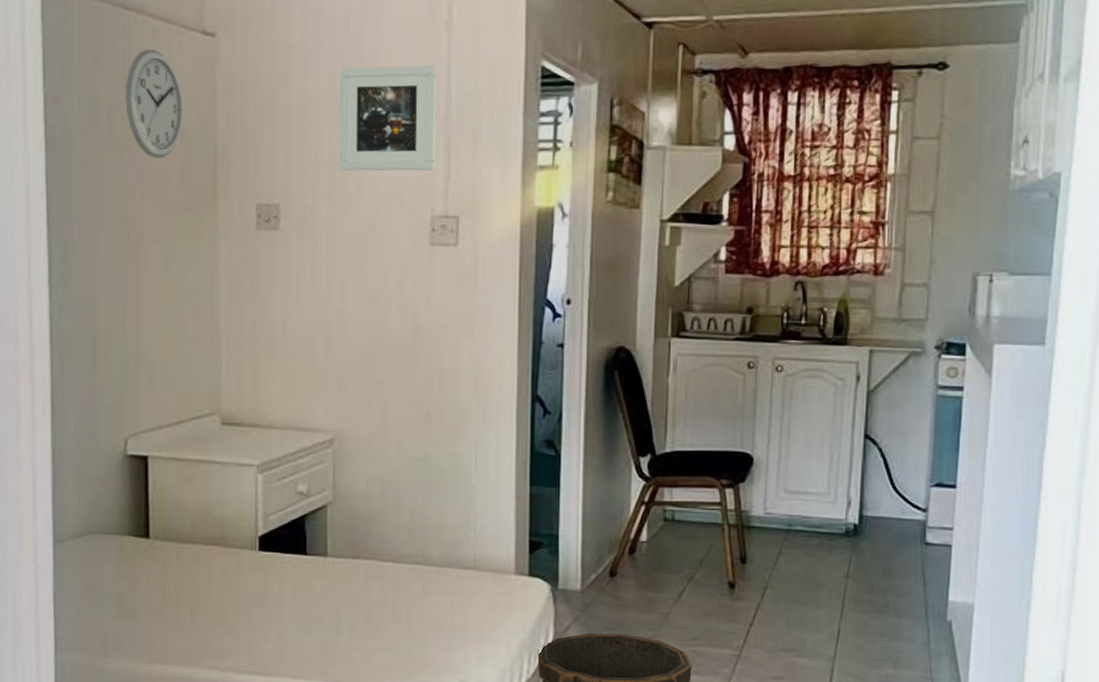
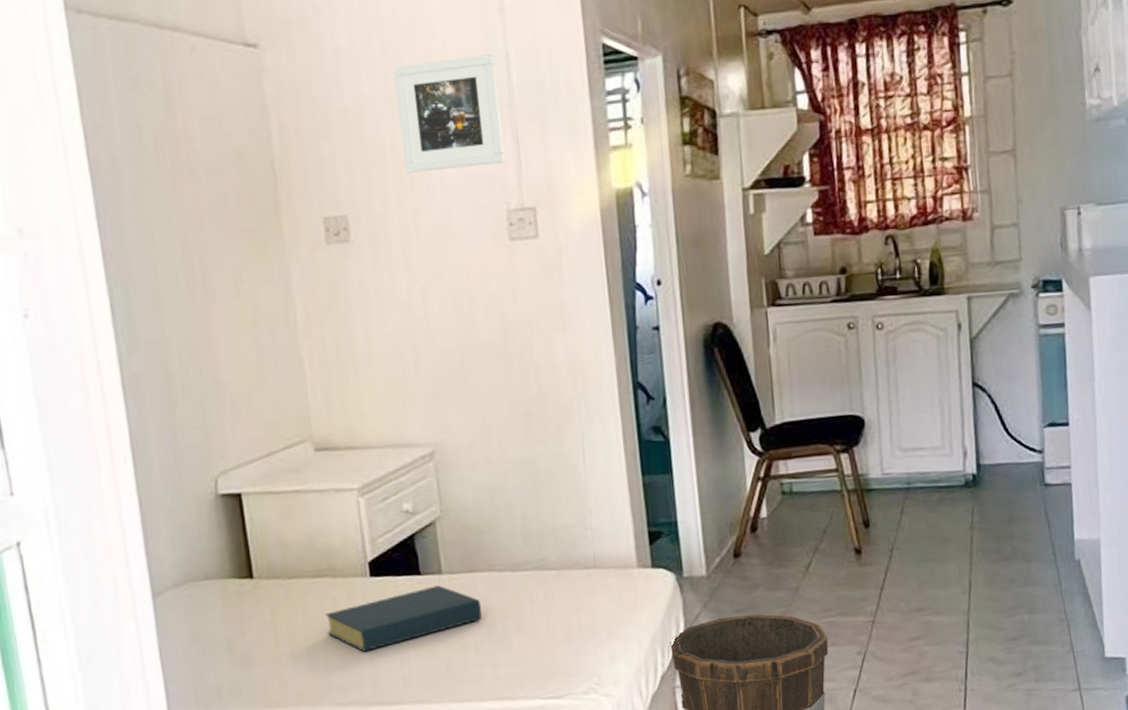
wall clock: present [125,49,184,159] -> none [169,67,235,182]
hardback book: none [212,567,361,621] -> present [325,585,483,652]

